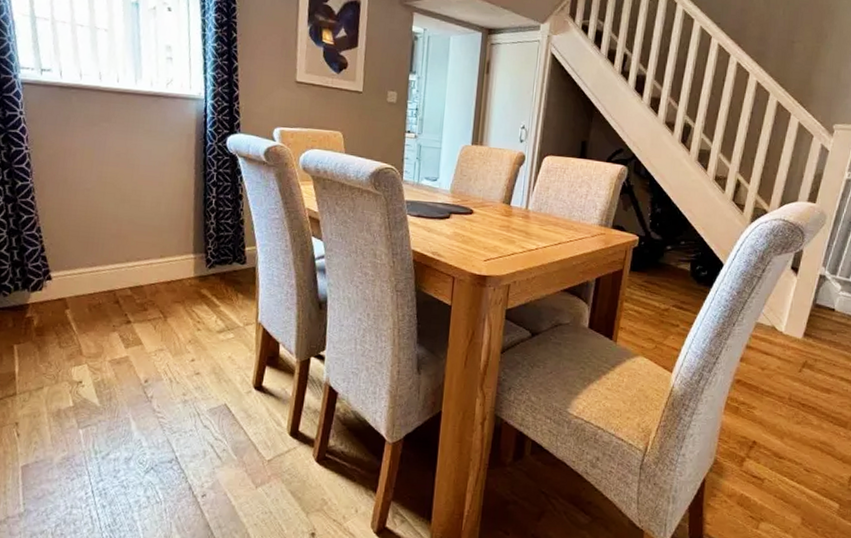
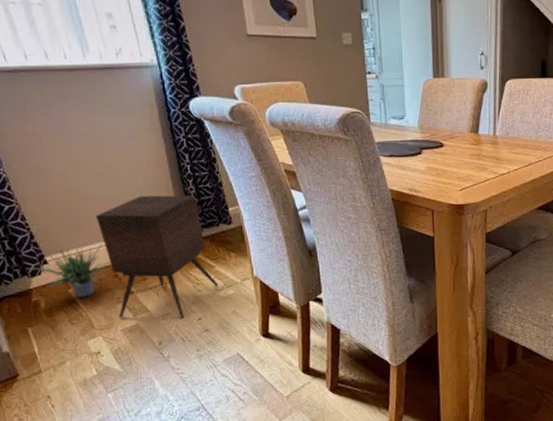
potted plant: none [28,260,115,320] -> present [25,241,111,297]
side table: none [110,222,220,357] -> present [95,195,219,318]

